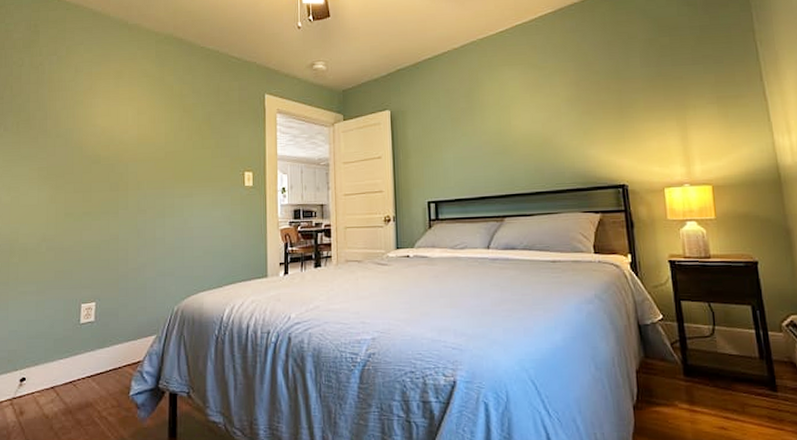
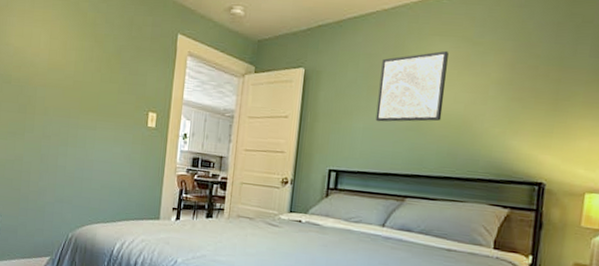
wall art: none [461,78,524,150] -> present [375,50,449,122]

